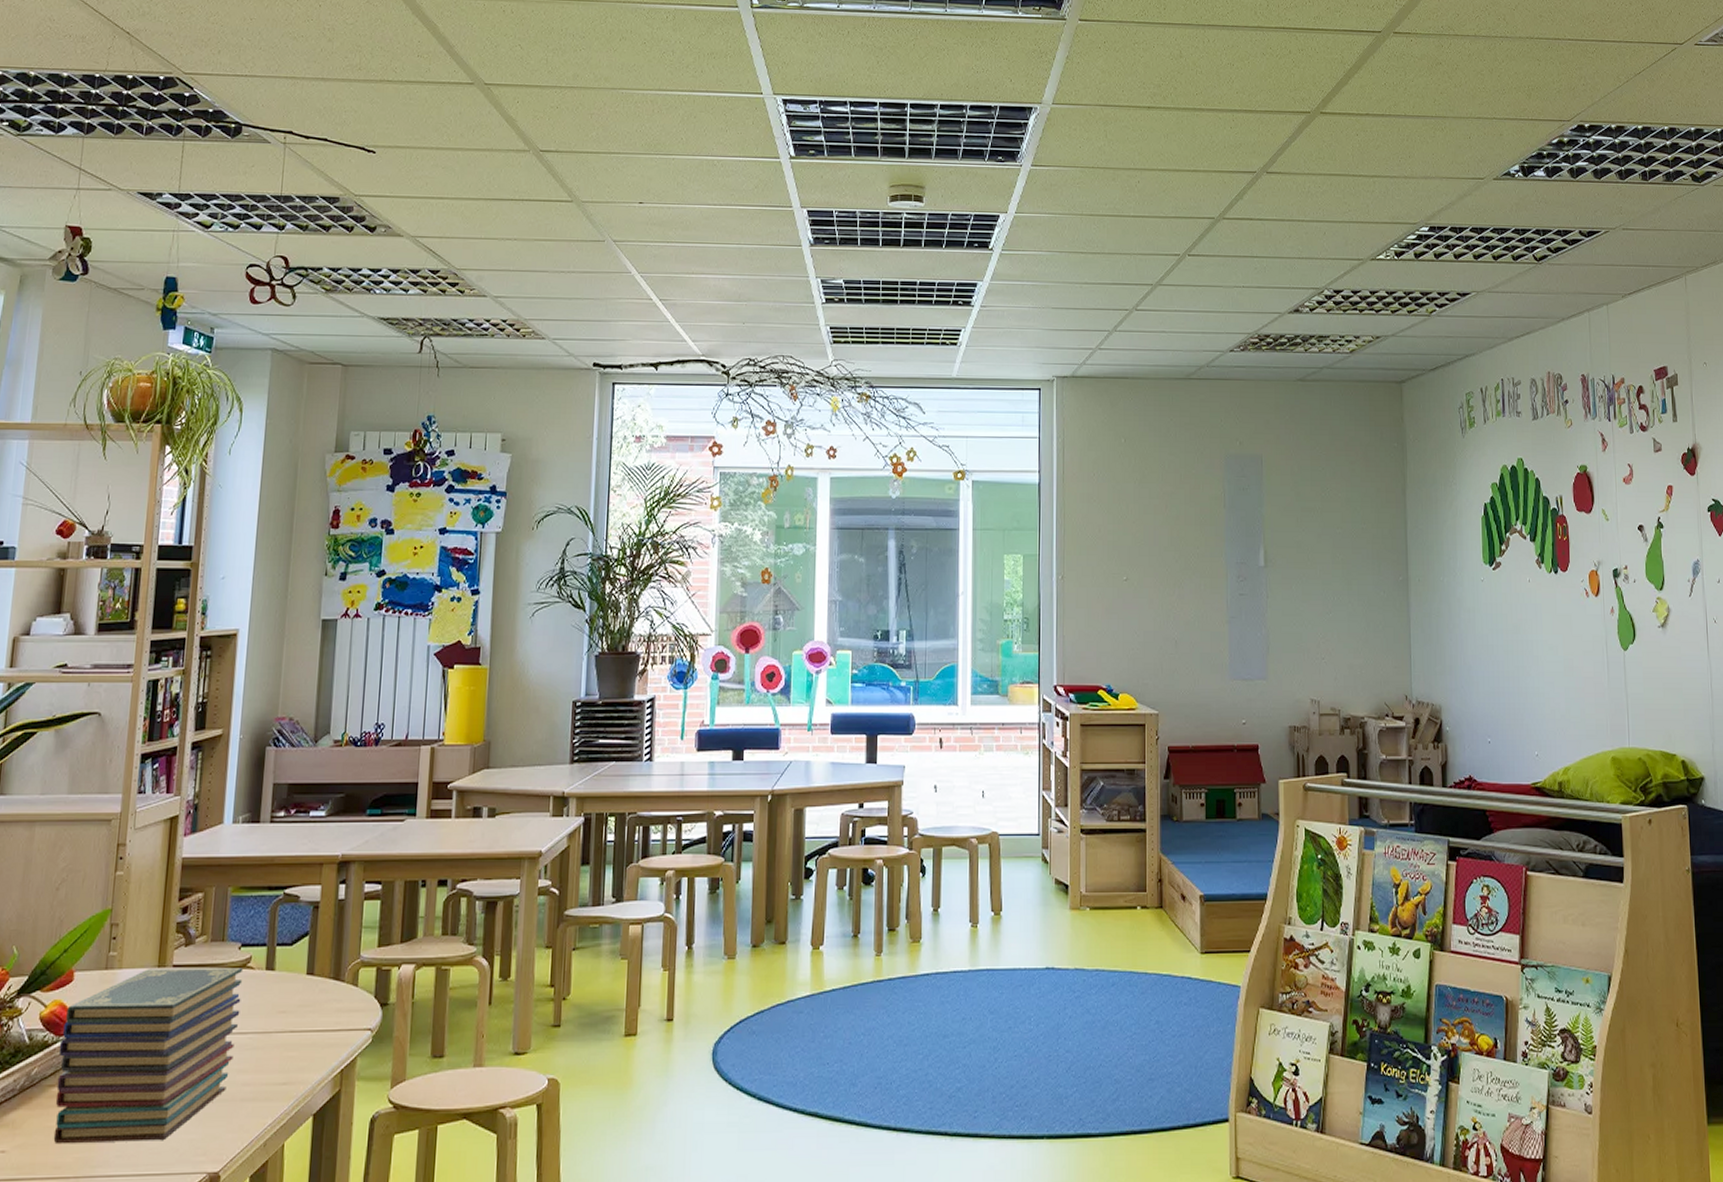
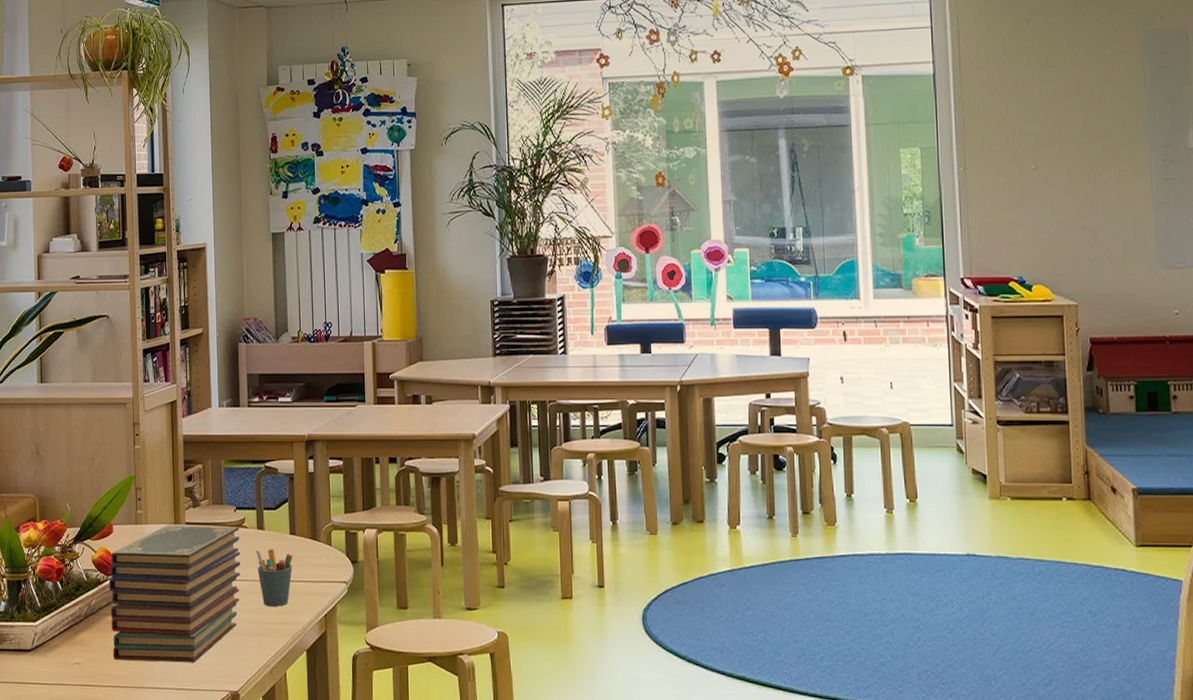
pen holder: none [260,993,309,1065] -> present [255,549,294,607]

